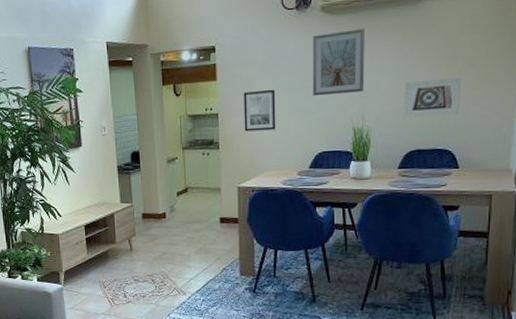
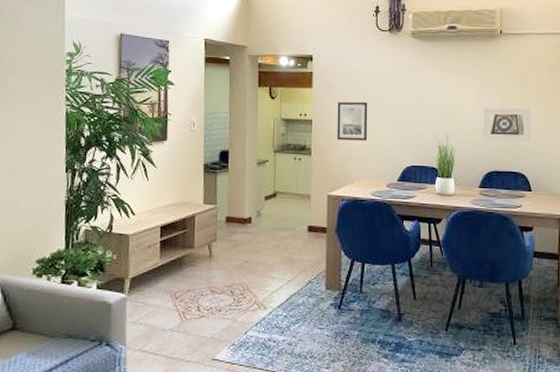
picture frame: present [312,29,365,97] -> none [402,56,449,113]

